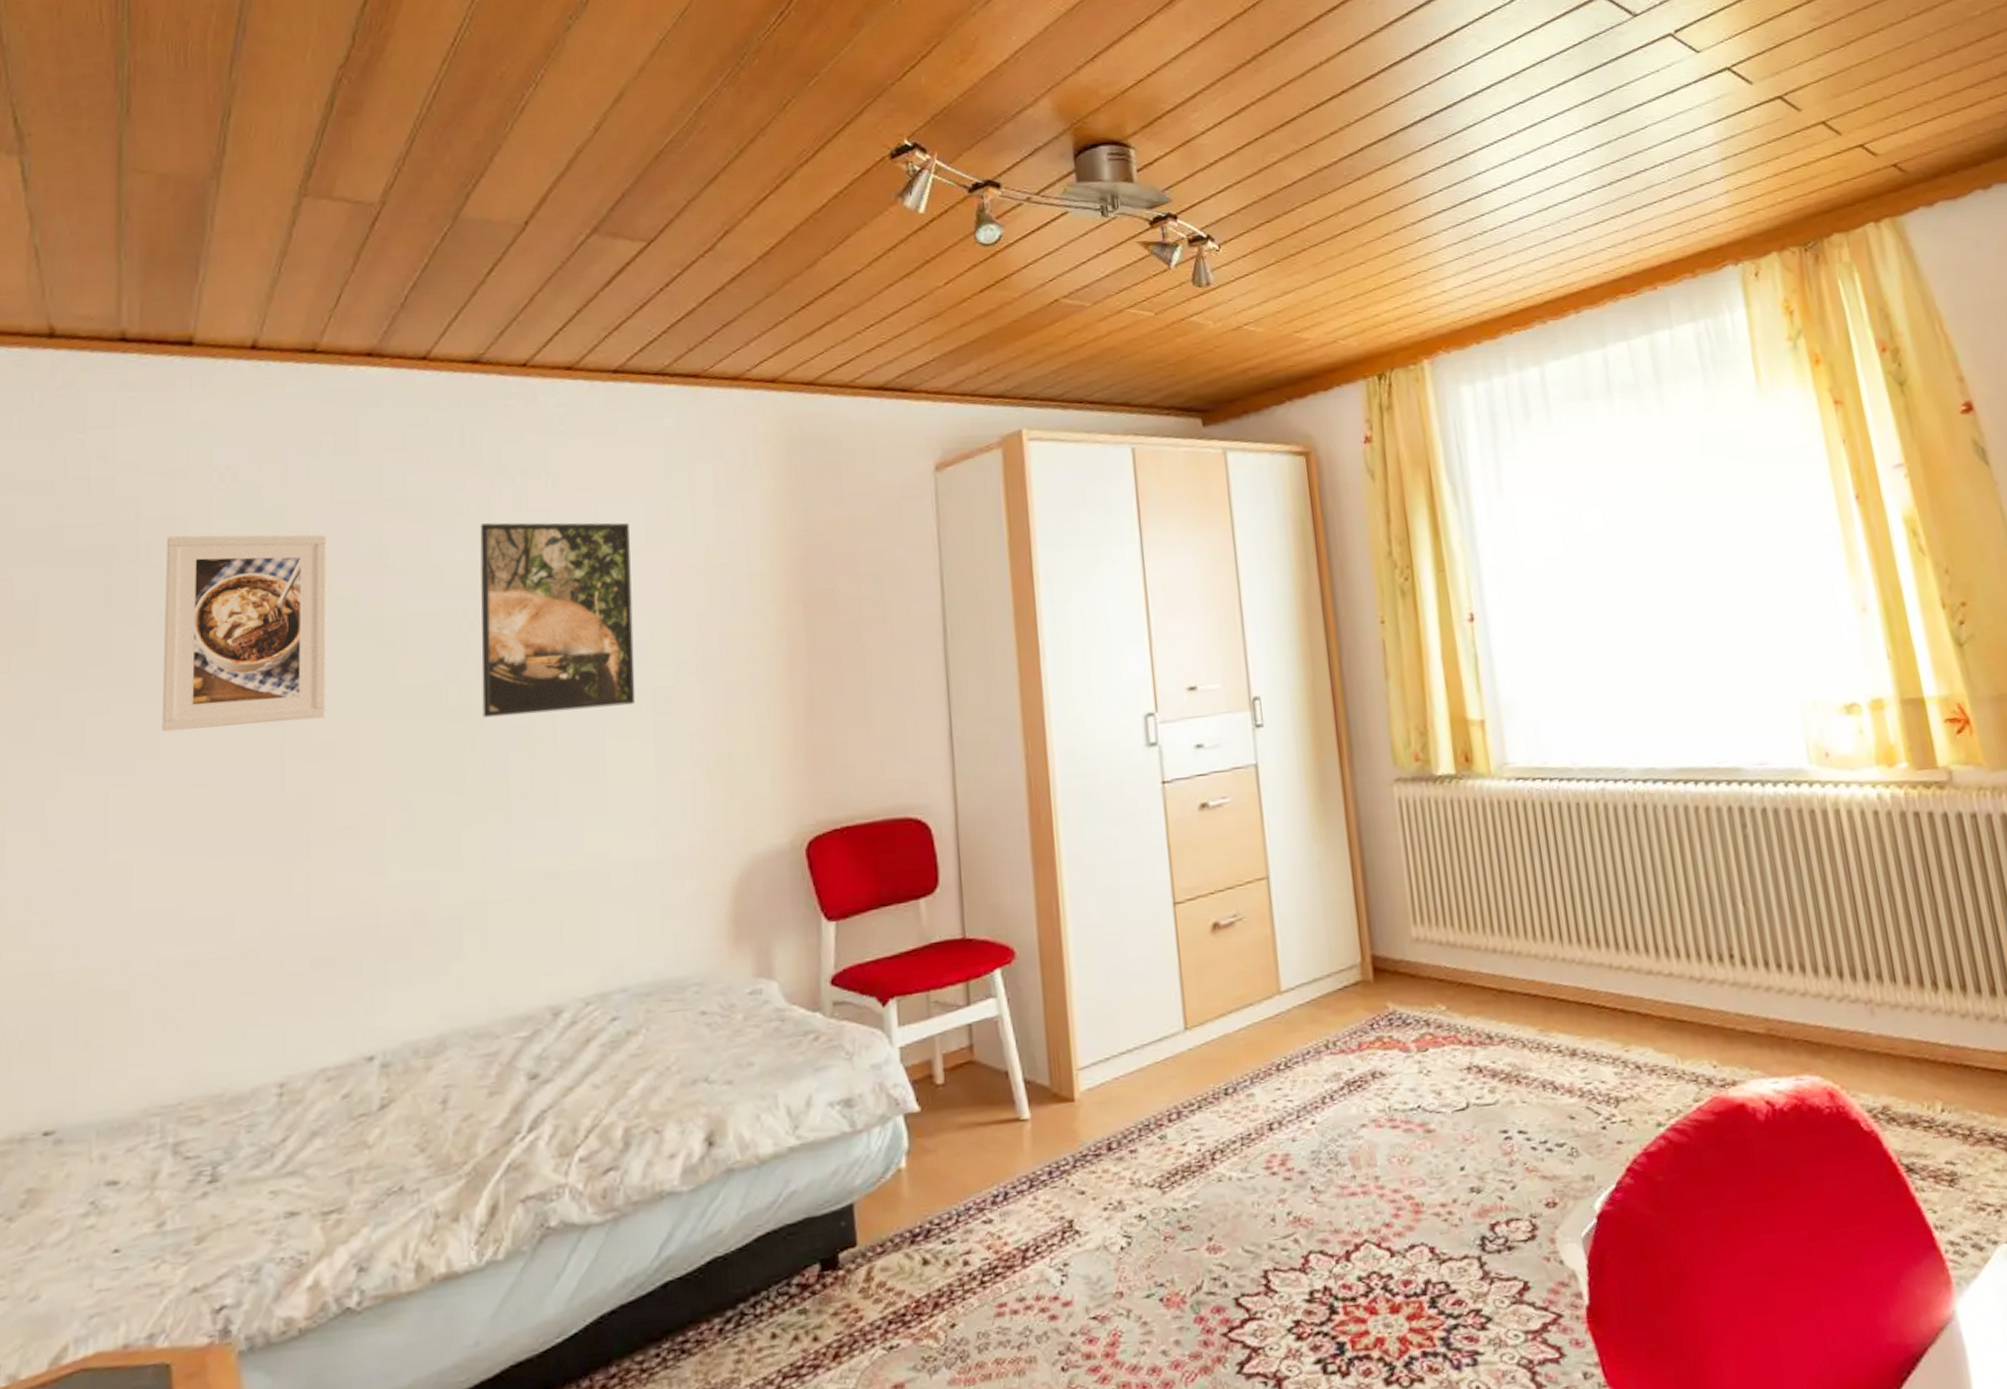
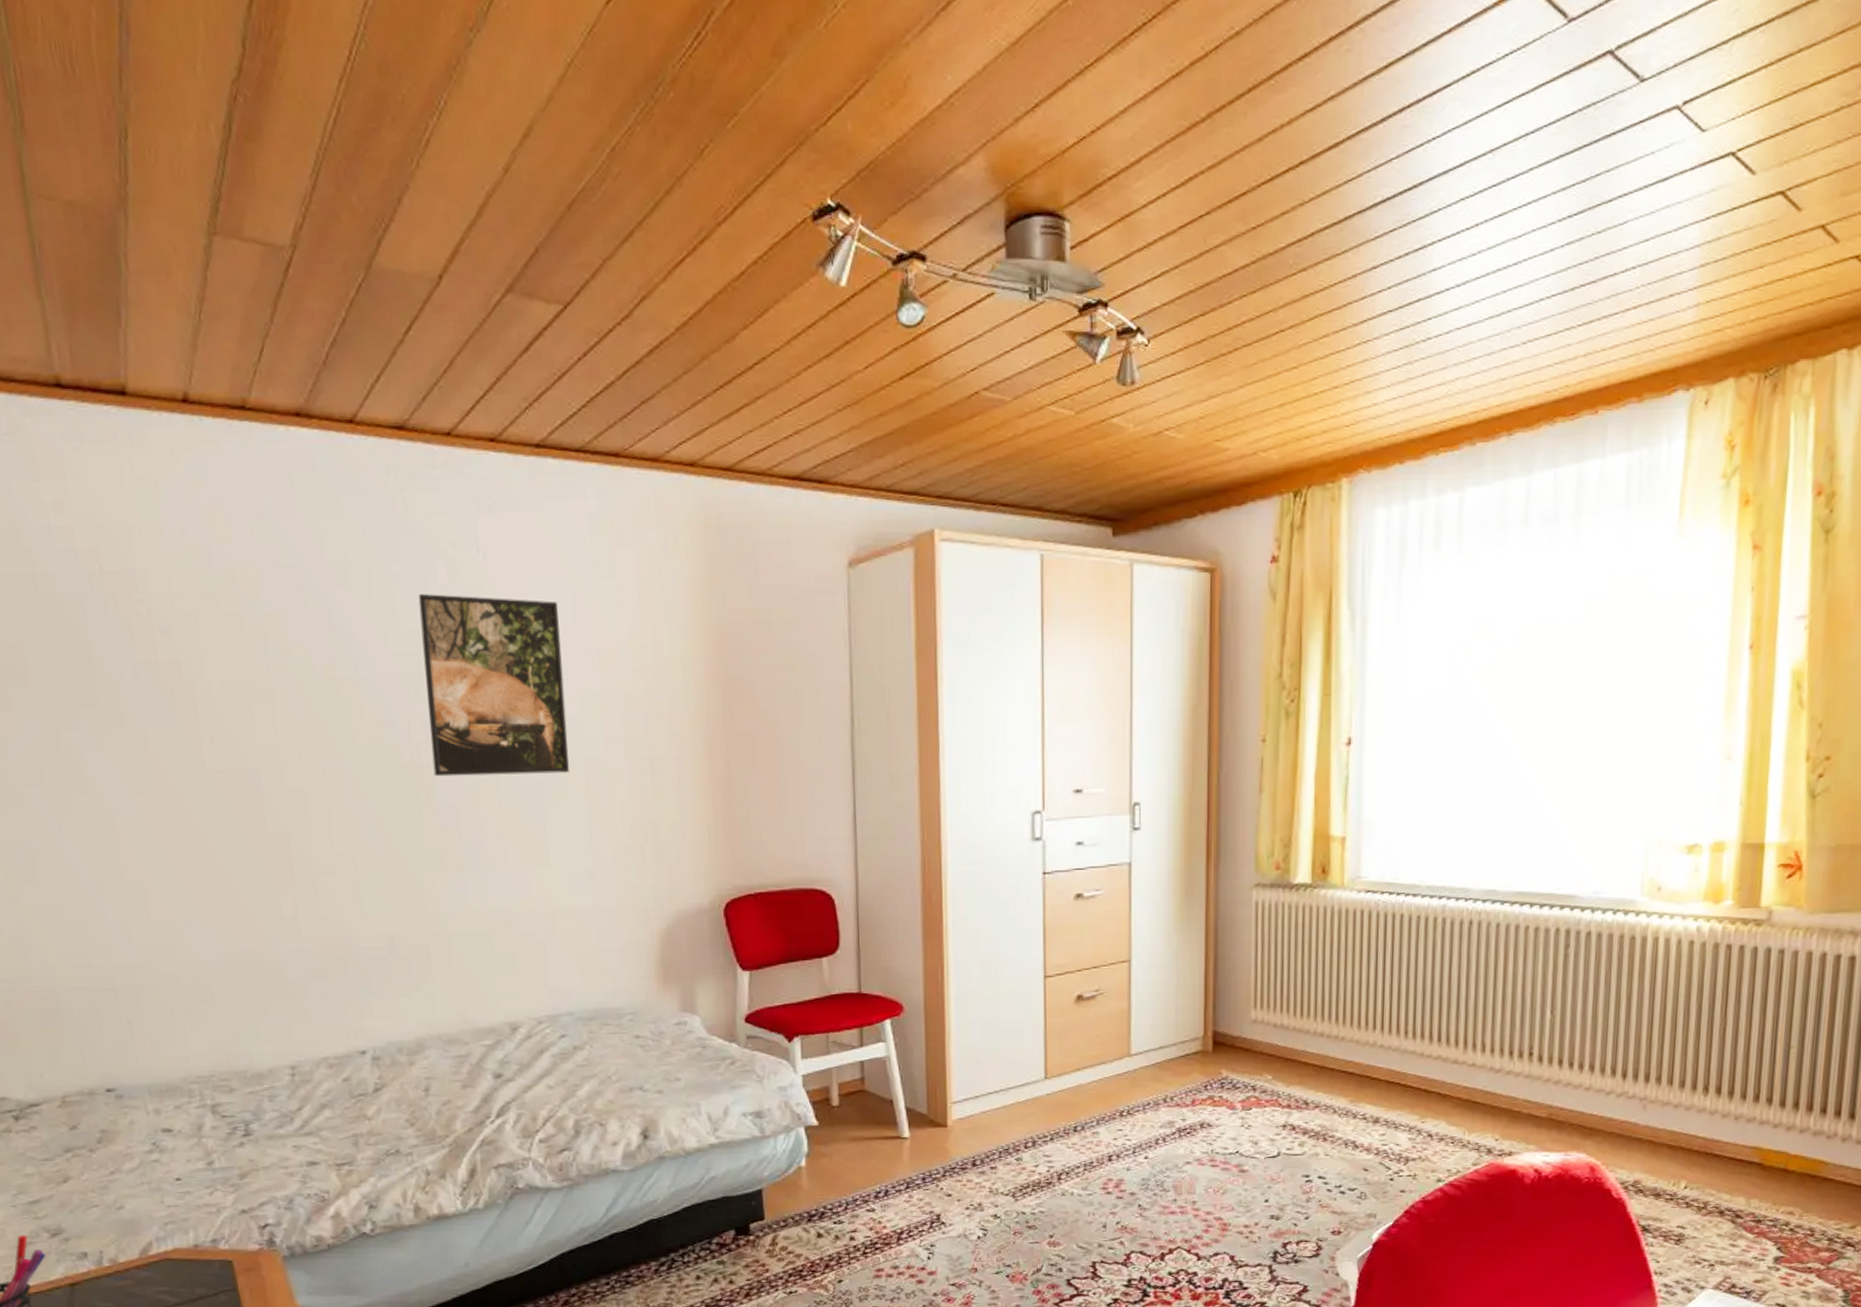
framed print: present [162,534,328,731] -> none [131,588,296,770]

